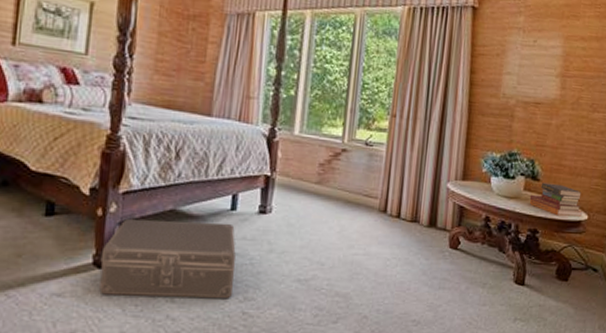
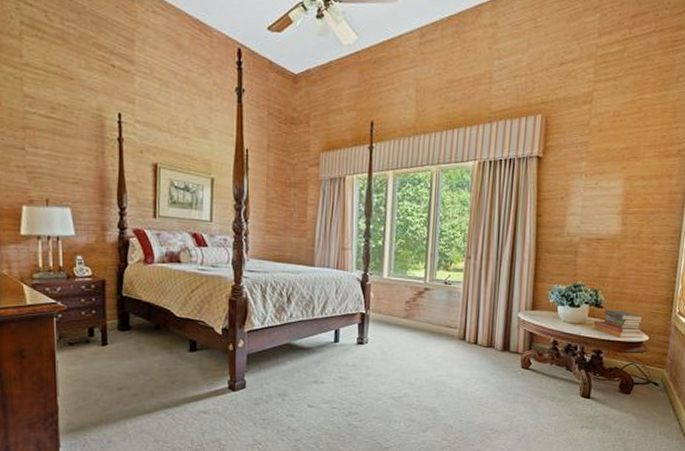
suitcase: present [99,218,236,299] -> none [234,351,340,414]

